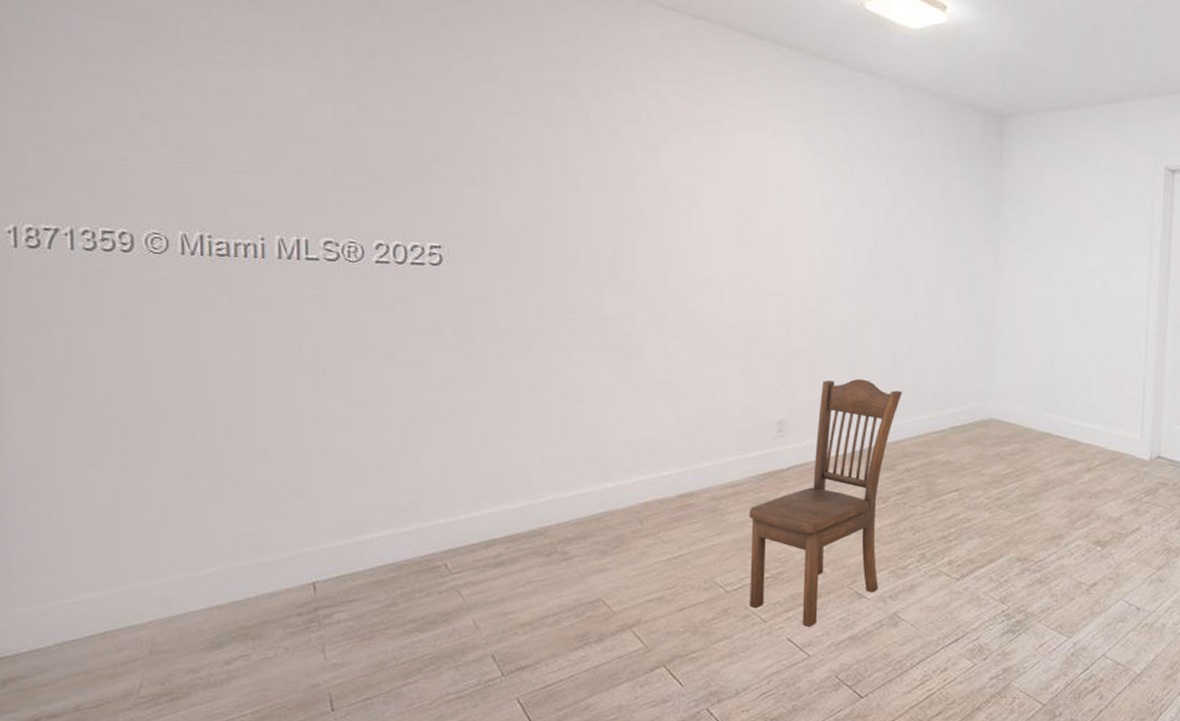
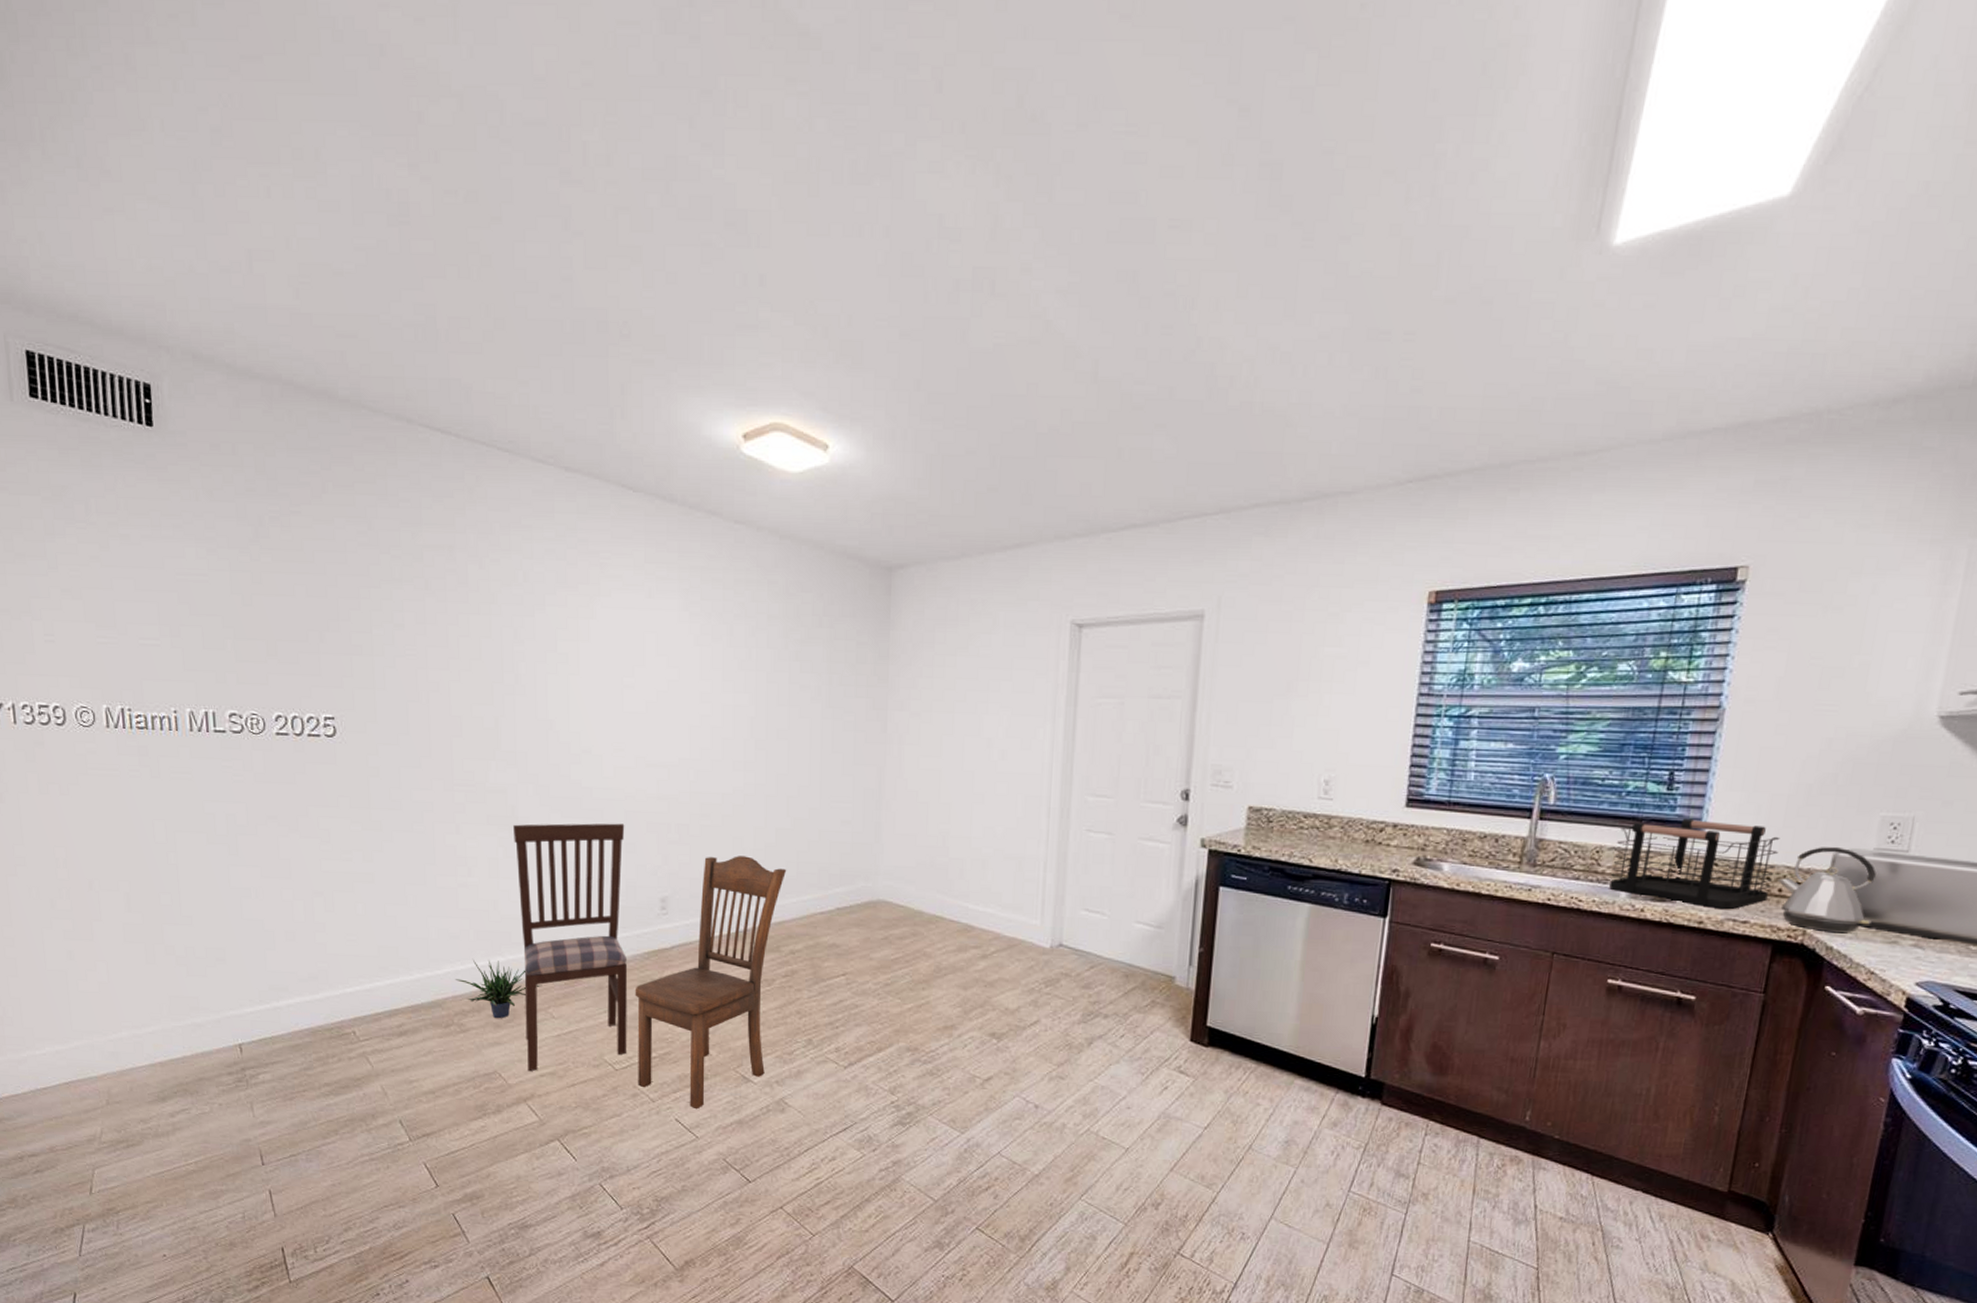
potted plant: none [561,486,653,544] -> present [456,959,542,1018]
dining chair: none [628,349,743,598] -> present [513,823,628,1072]

